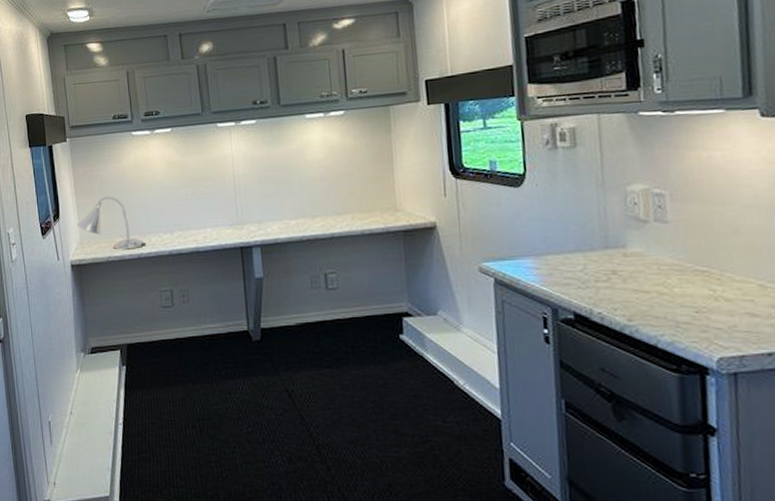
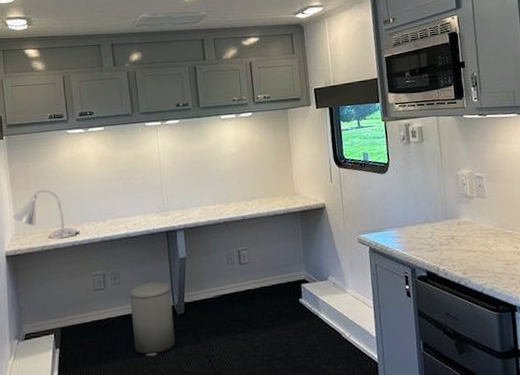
pedal bin: none [199,301,251,384] -> present [129,280,176,357]

